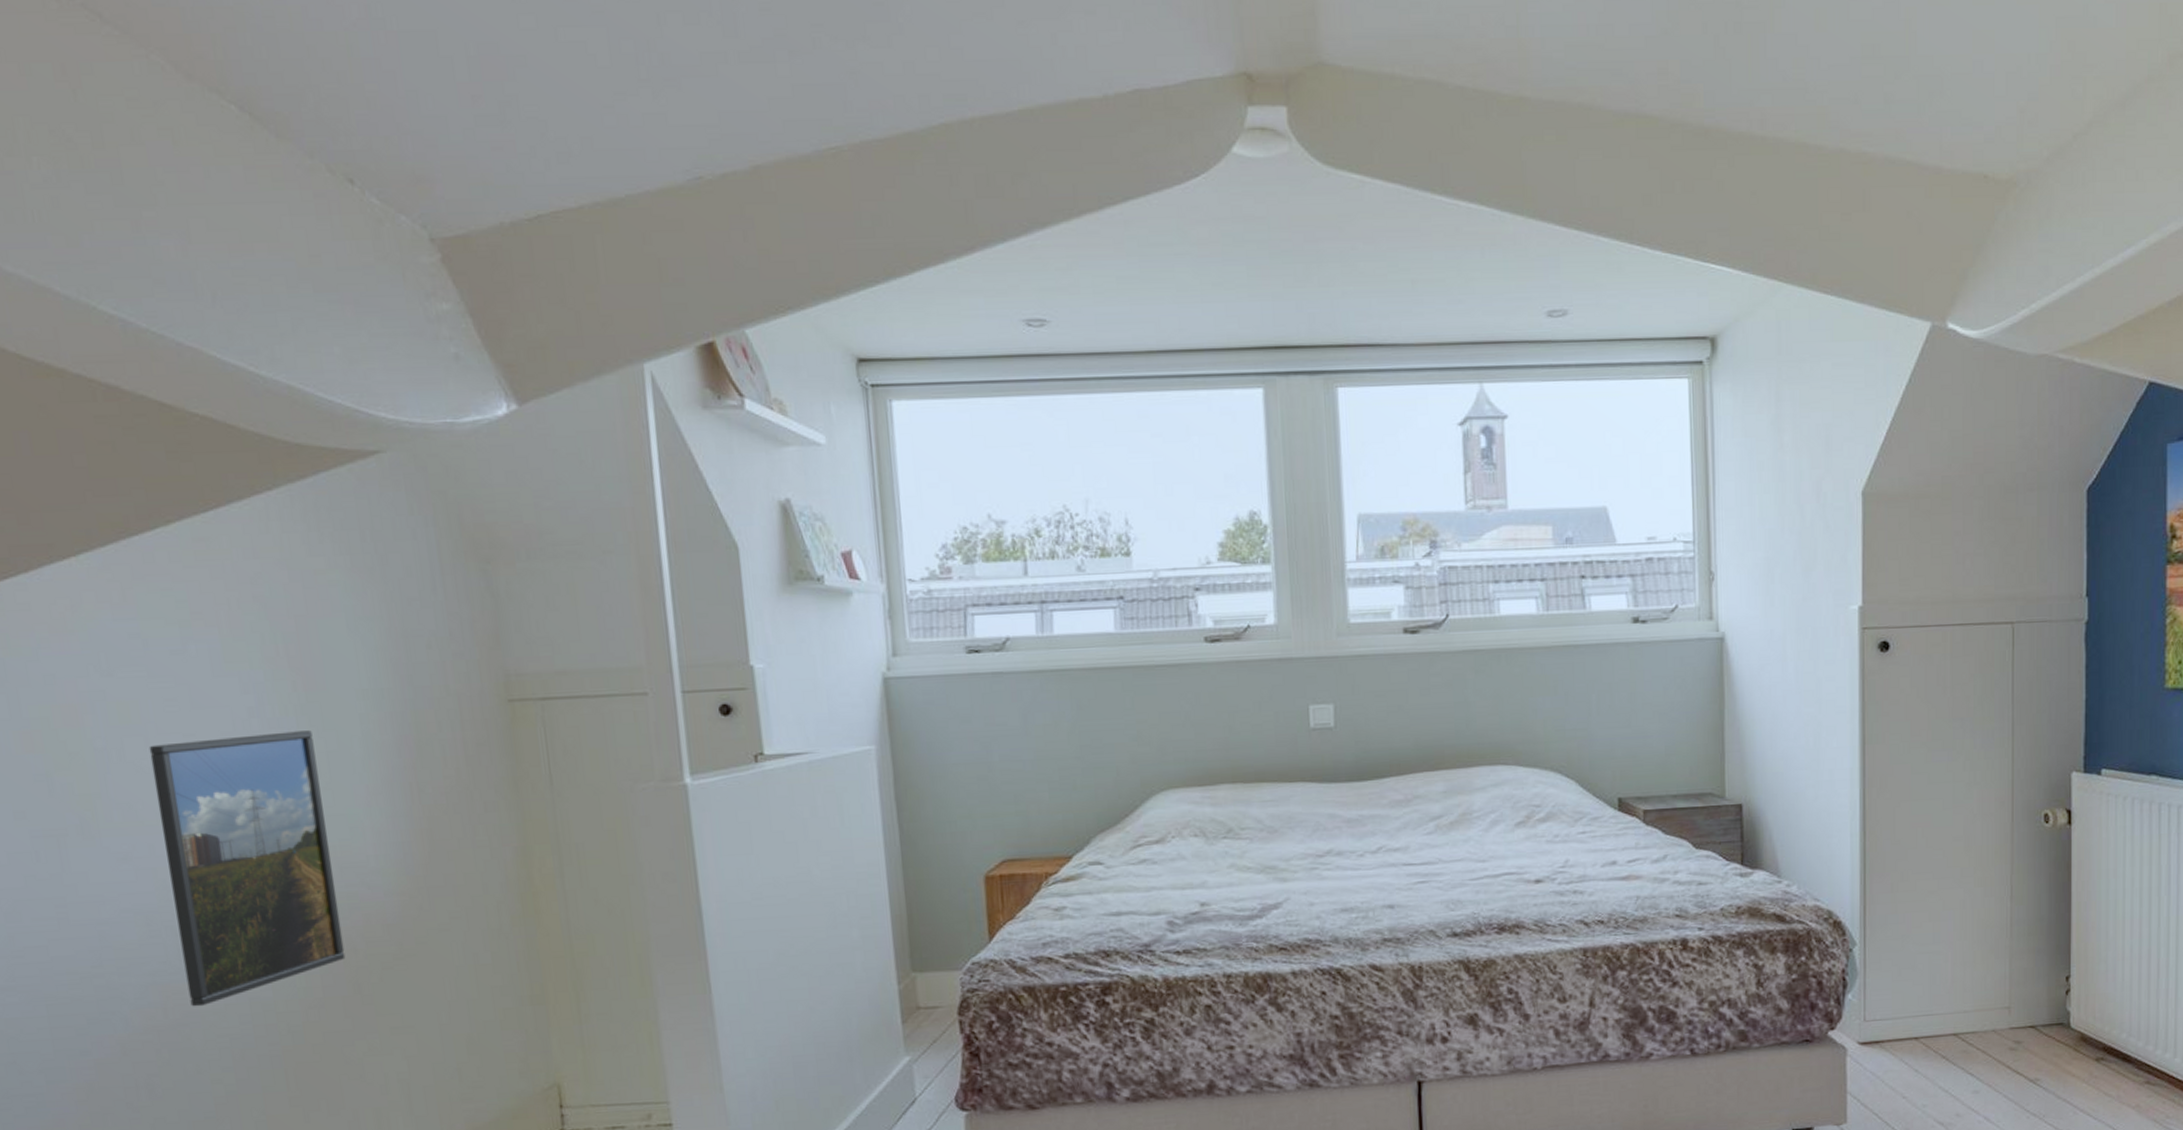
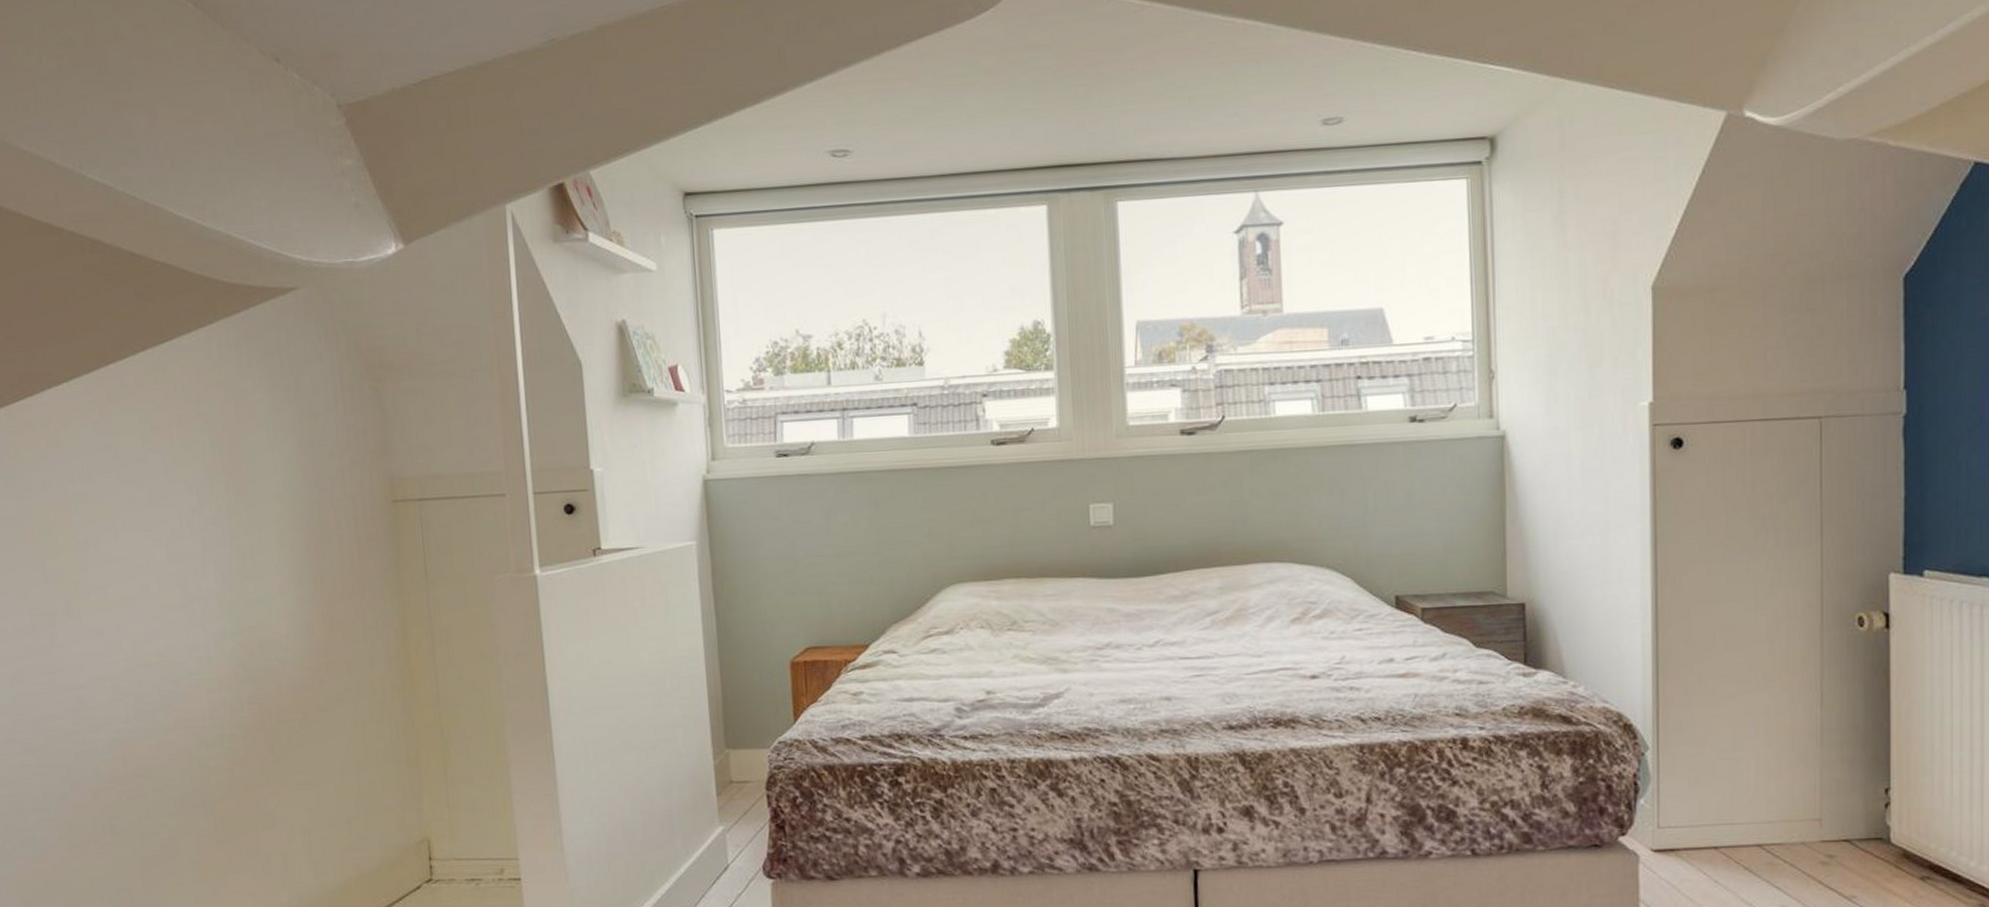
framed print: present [148,730,346,1007] -> none [117,527,262,761]

